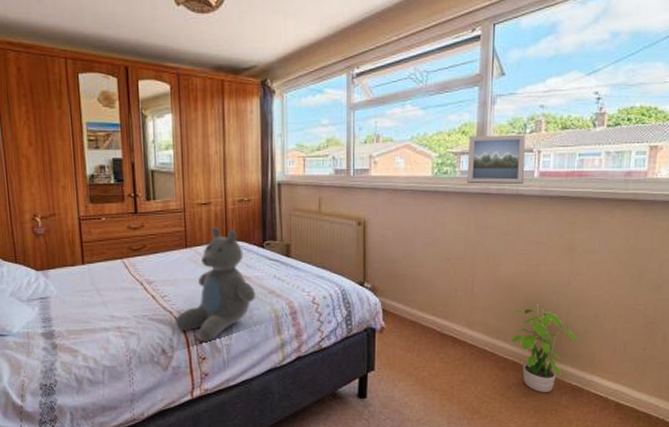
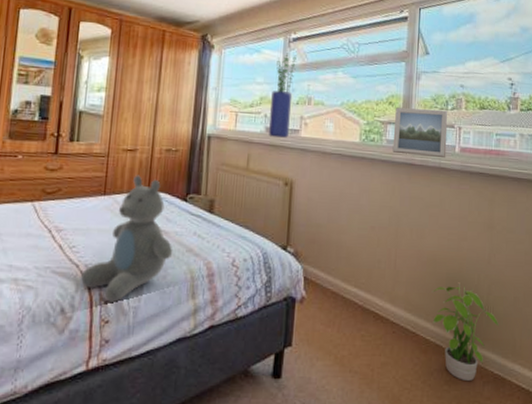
vase: none [337,90,361,179] -> present [268,53,297,138]

